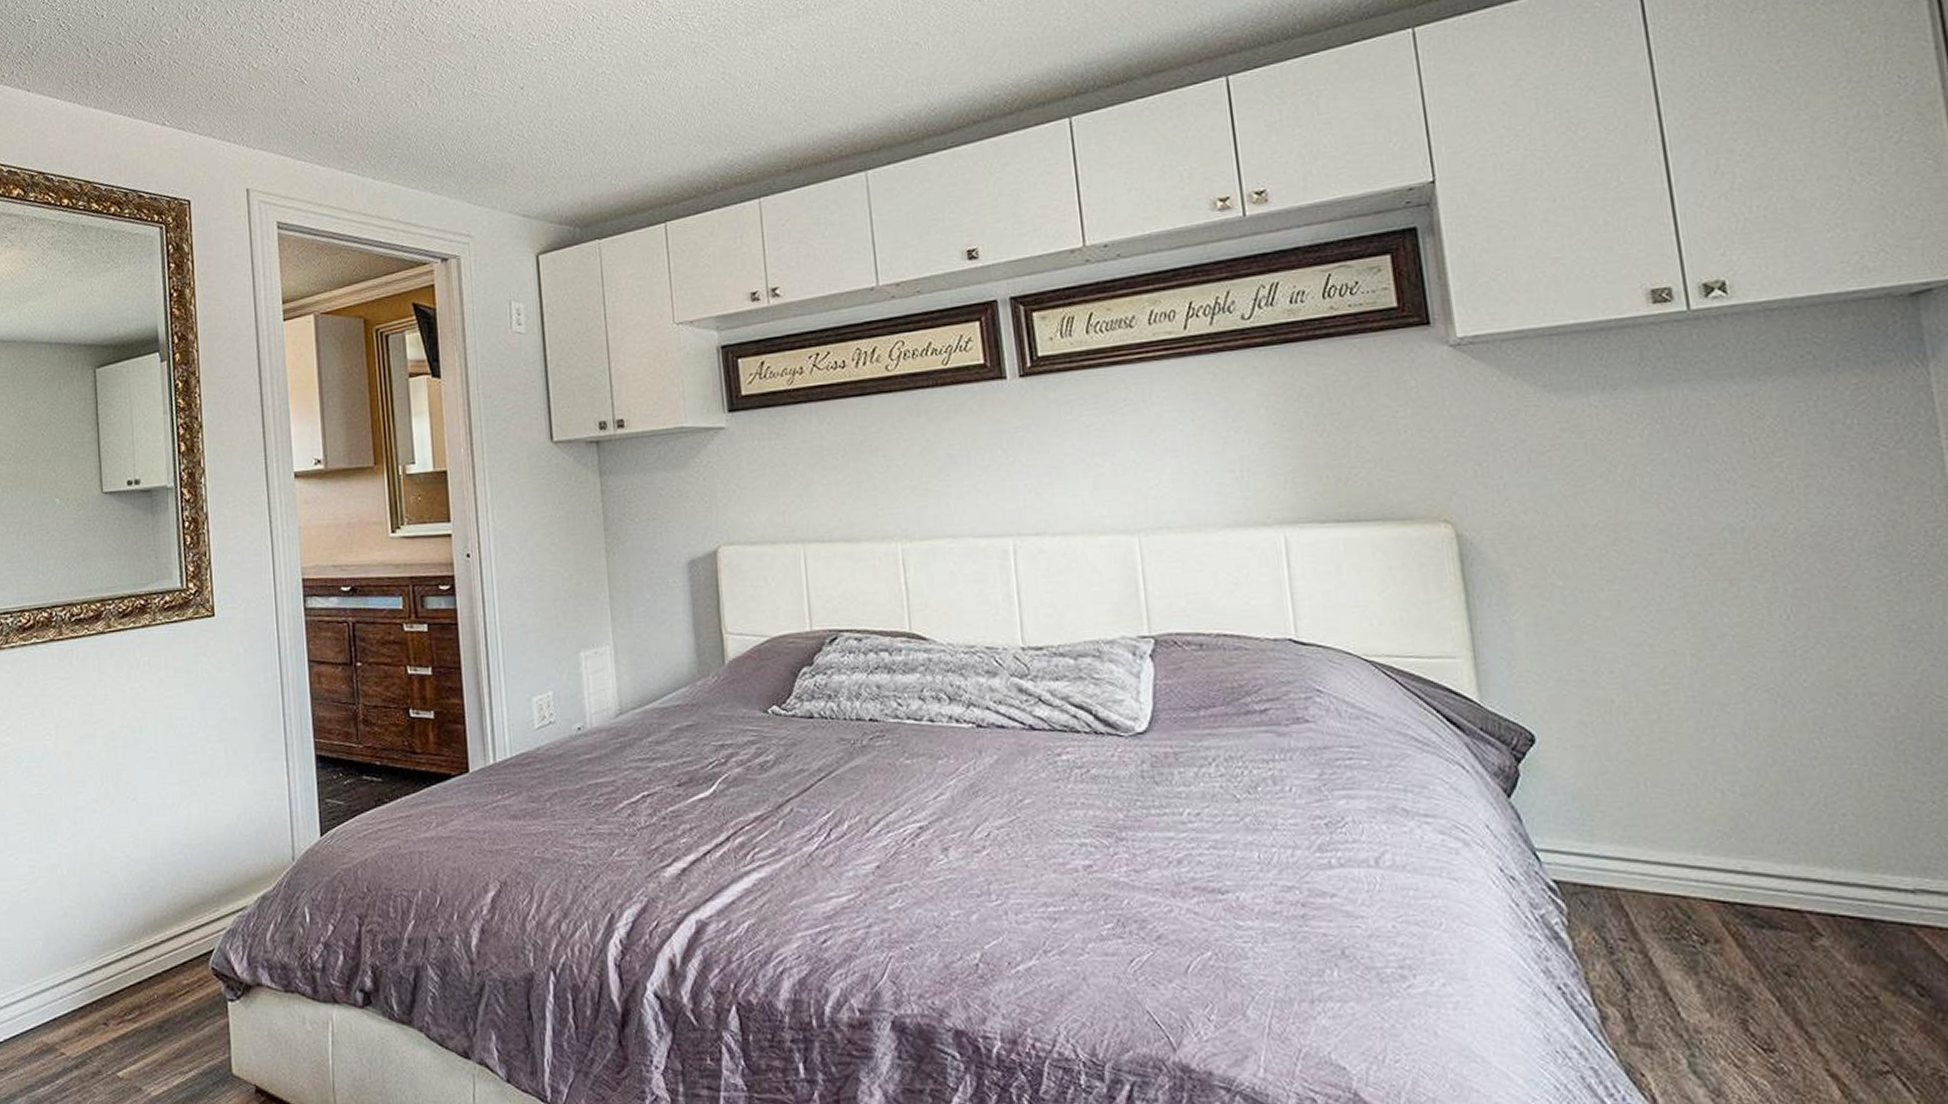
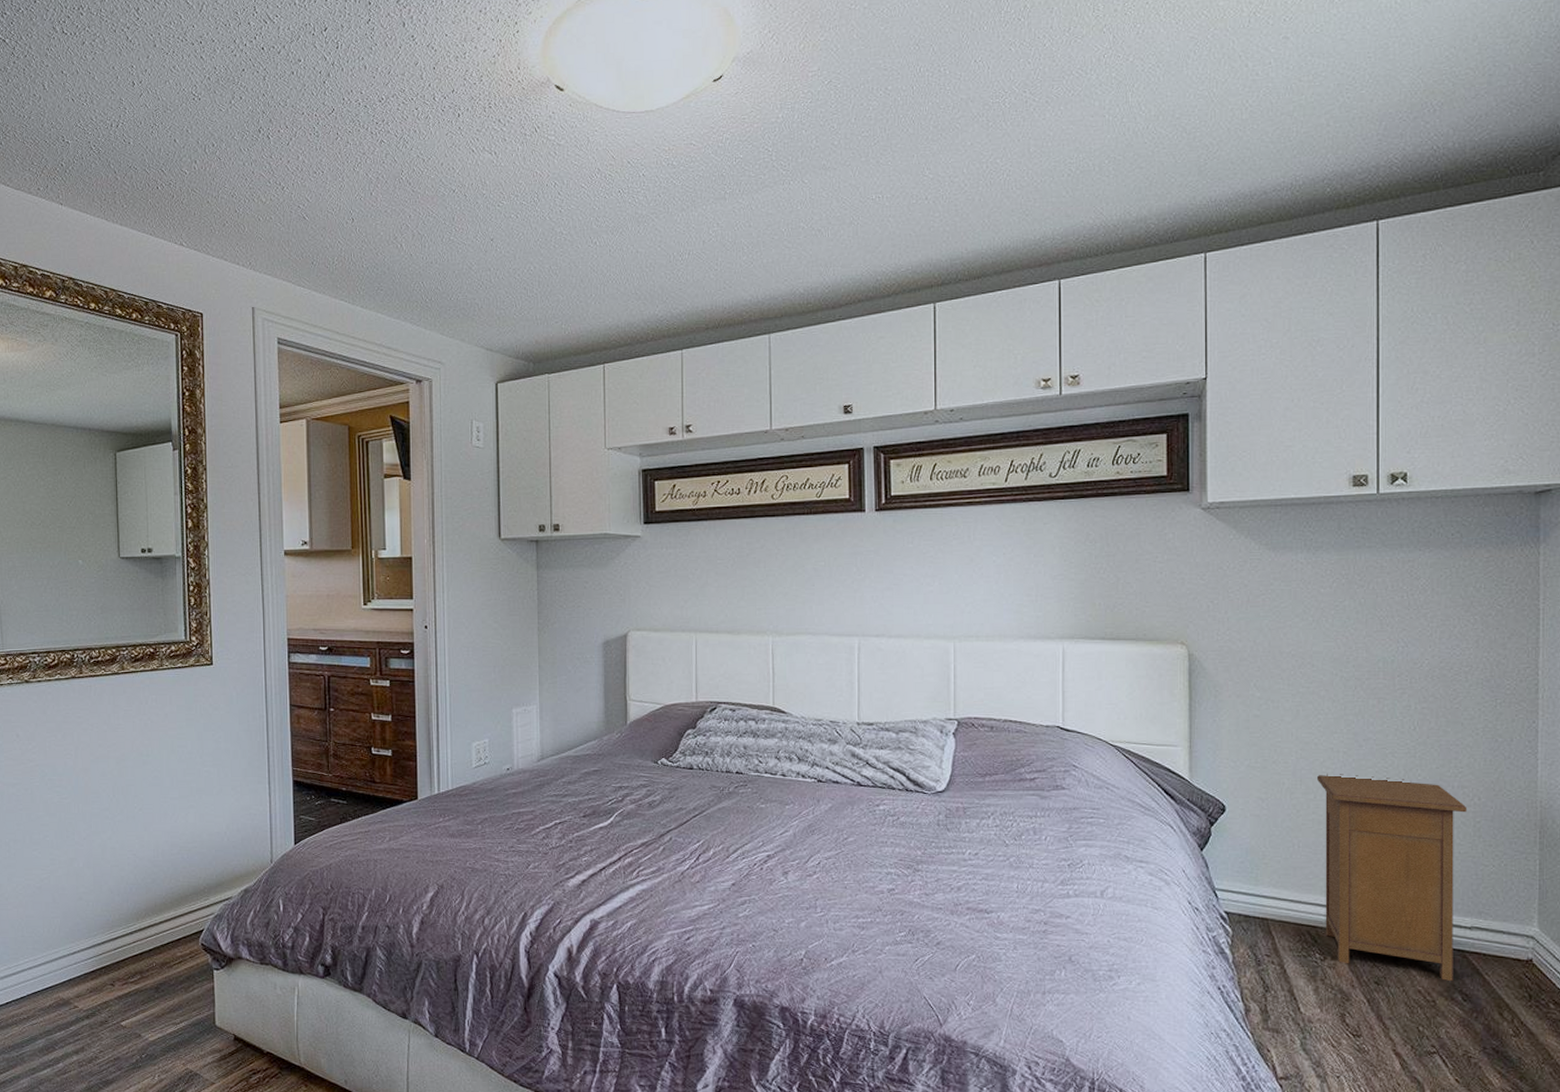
nightstand: none [1657,683,1900,968] -> present [1316,773,1468,981]

